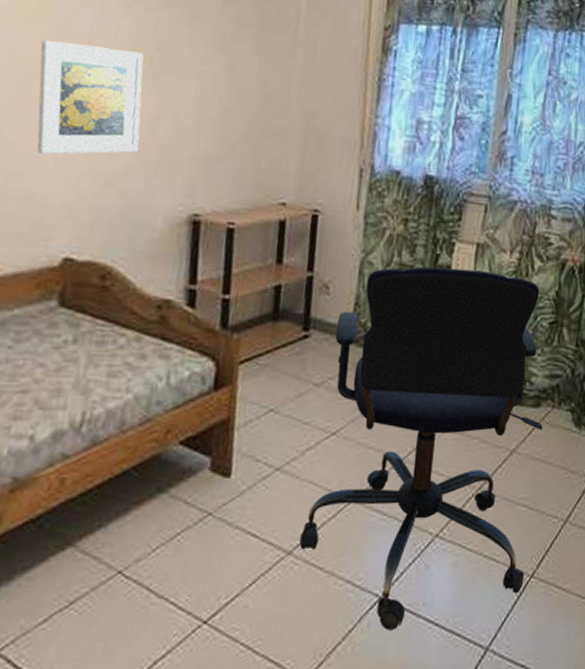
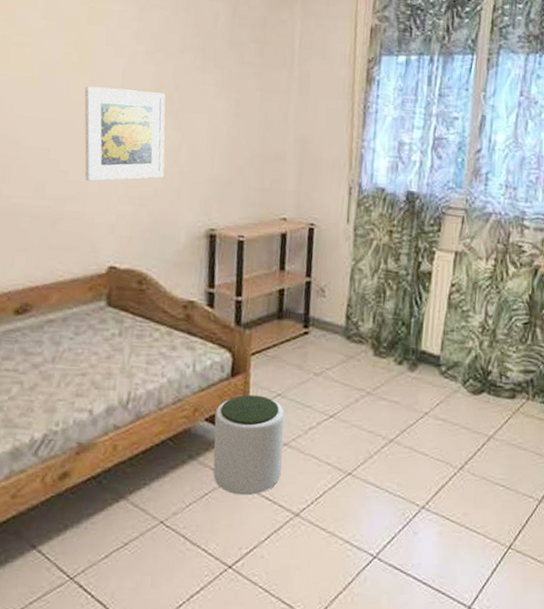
plant pot: none [187,411,278,533] -> present [213,394,285,496]
office chair: present [299,266,543,630] -> none [305,272,518,585]

